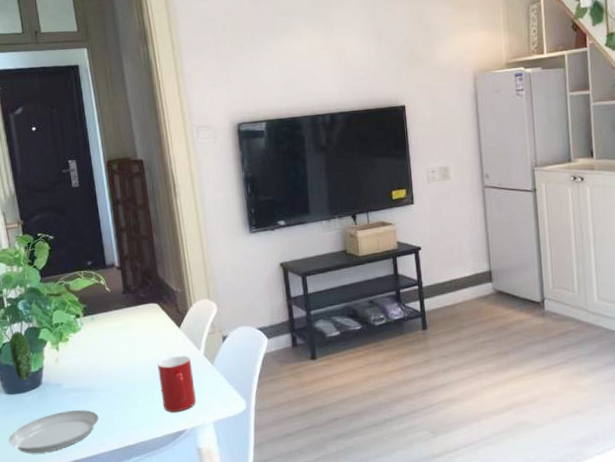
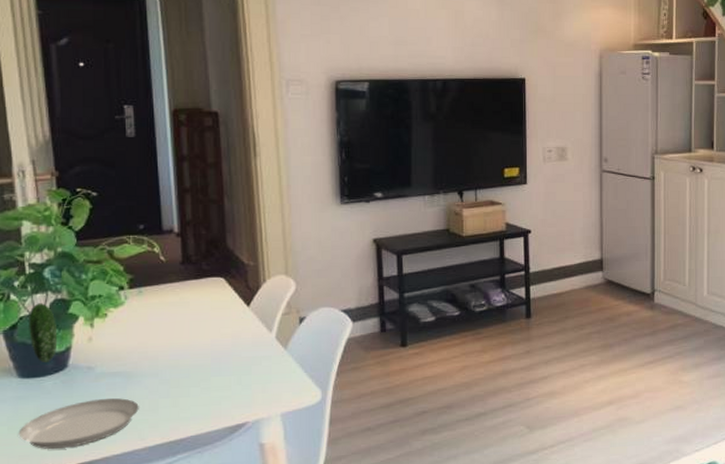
cup: present [158,355,196,412] -> none [218,337,262,403]

